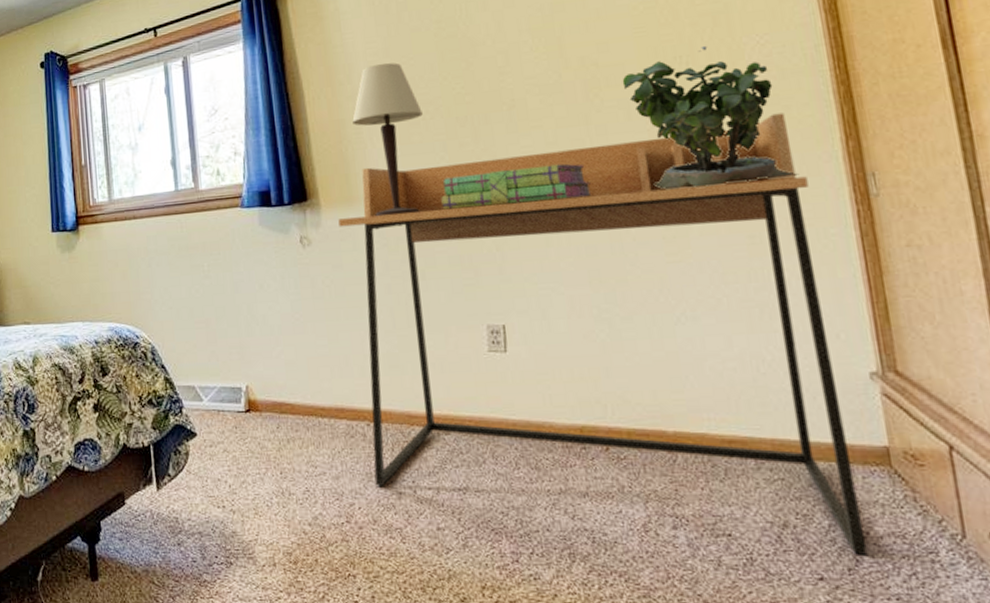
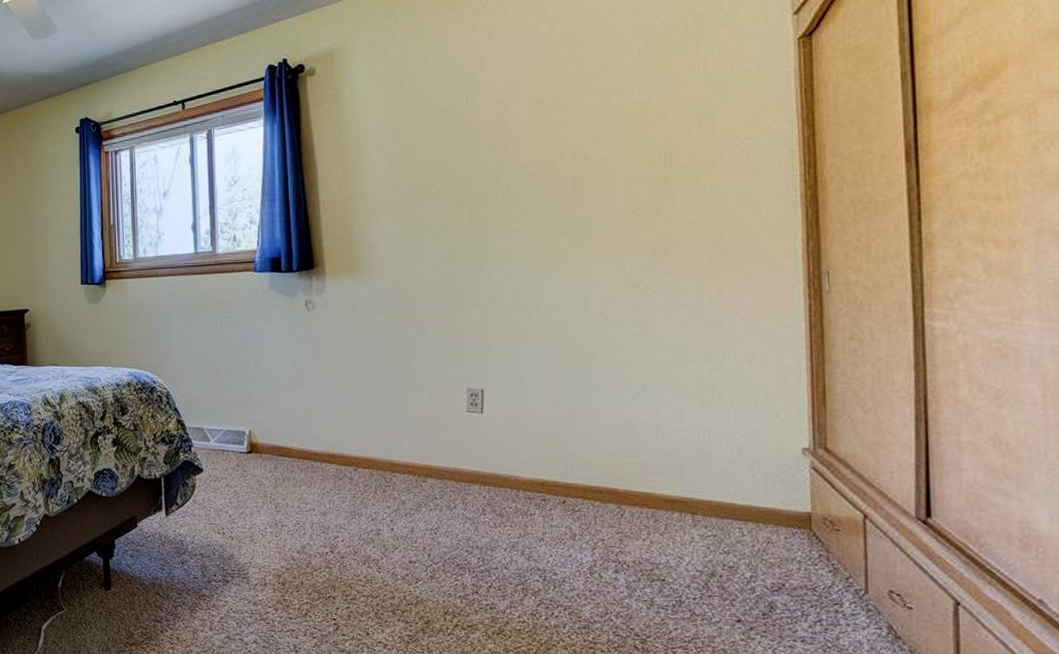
desk: present [338,113,868,555] -> none [341,212,782,603]
table lamp: present [352,62,423,217] -> none [360,146,424,287]
stack of books: present [441,164,592,210] -> none [435,248,572,284]
potted plant: present [622,45,799,189] -> none [609,146,761,276]

